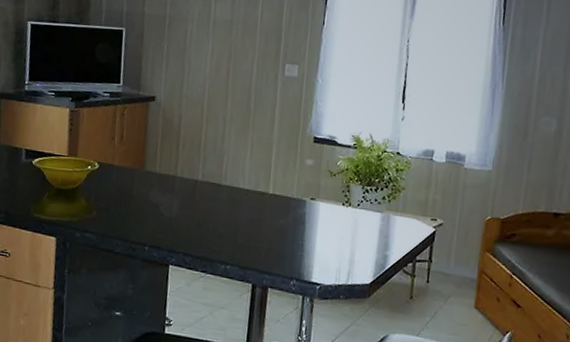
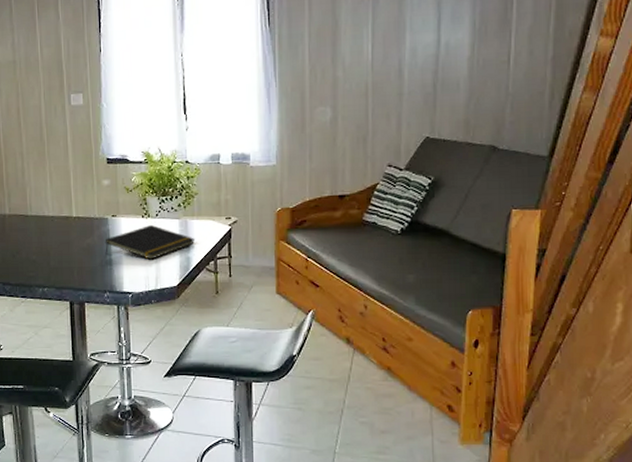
notepad: none [297,213,396,252] -> present [105,224,196,260]

